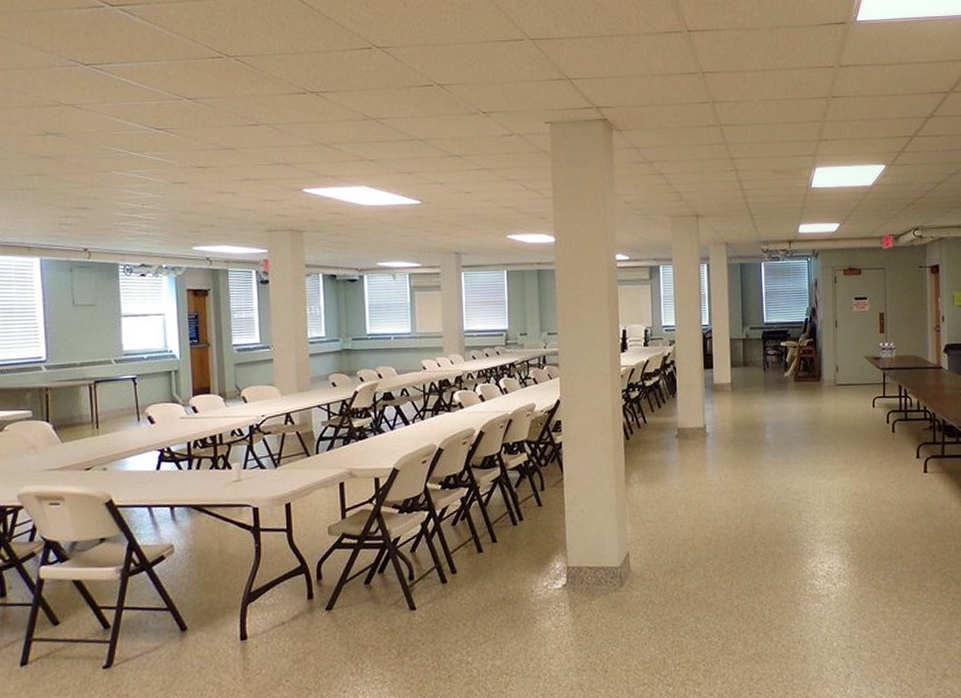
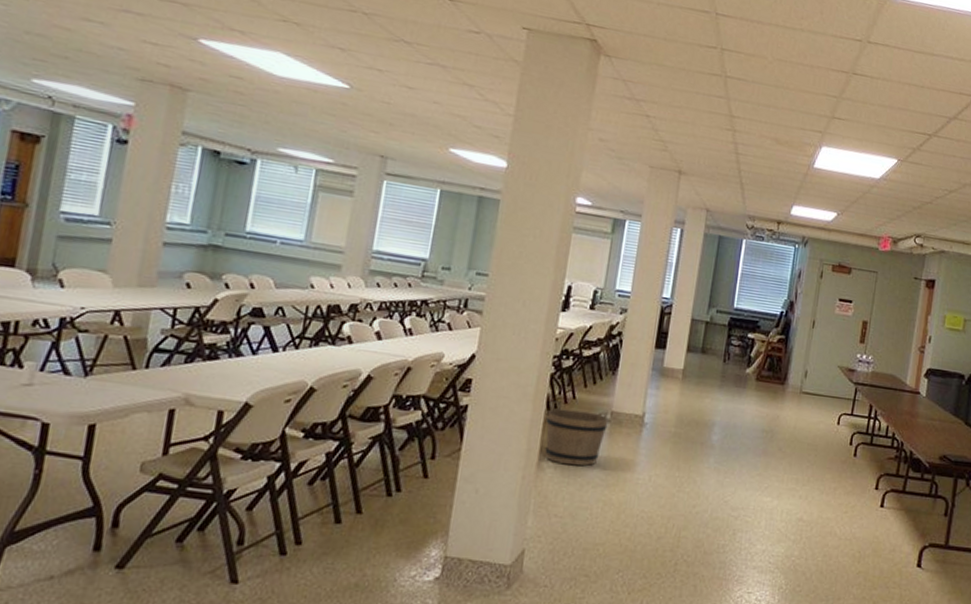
bucket: none [626,426,677,479] -> present [545,400,609,466]

